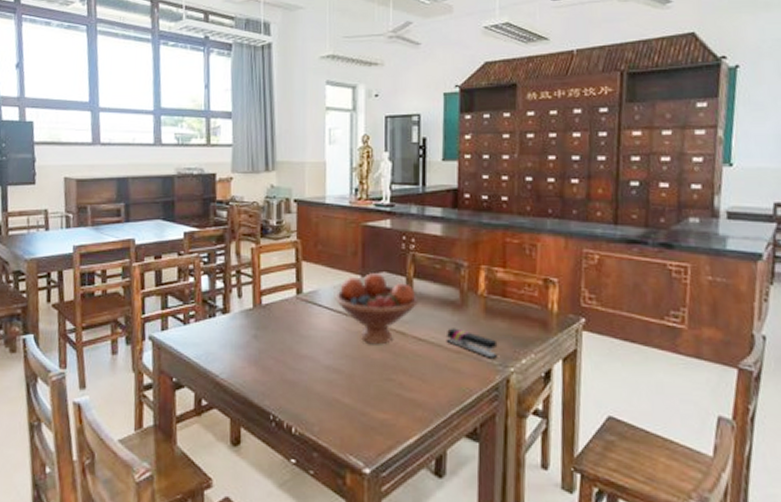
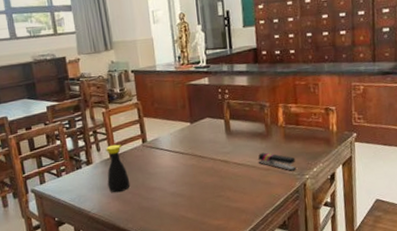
bottle: none [245,291,274,356] -> present [105,144,130,193]
fruit bowl: present [335,273,418,345] -> none [172,119,235,173]

